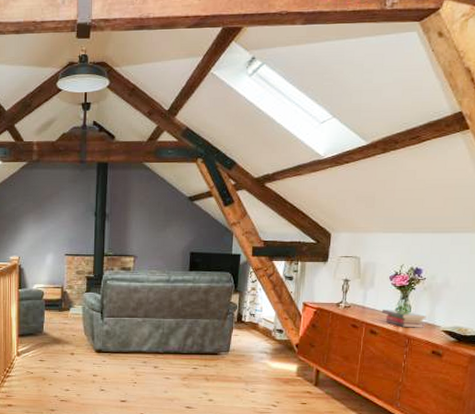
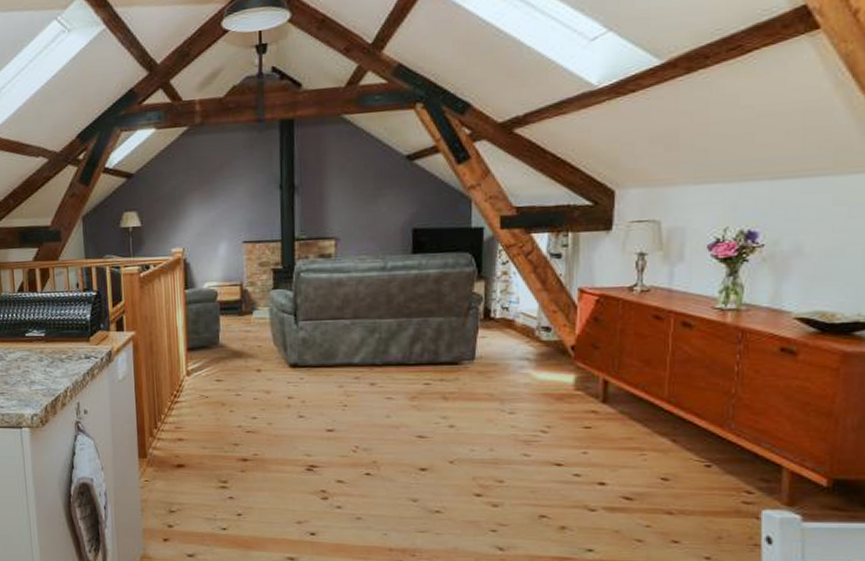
books: present [382,309,427,328] -> none [699,291,769,317]

